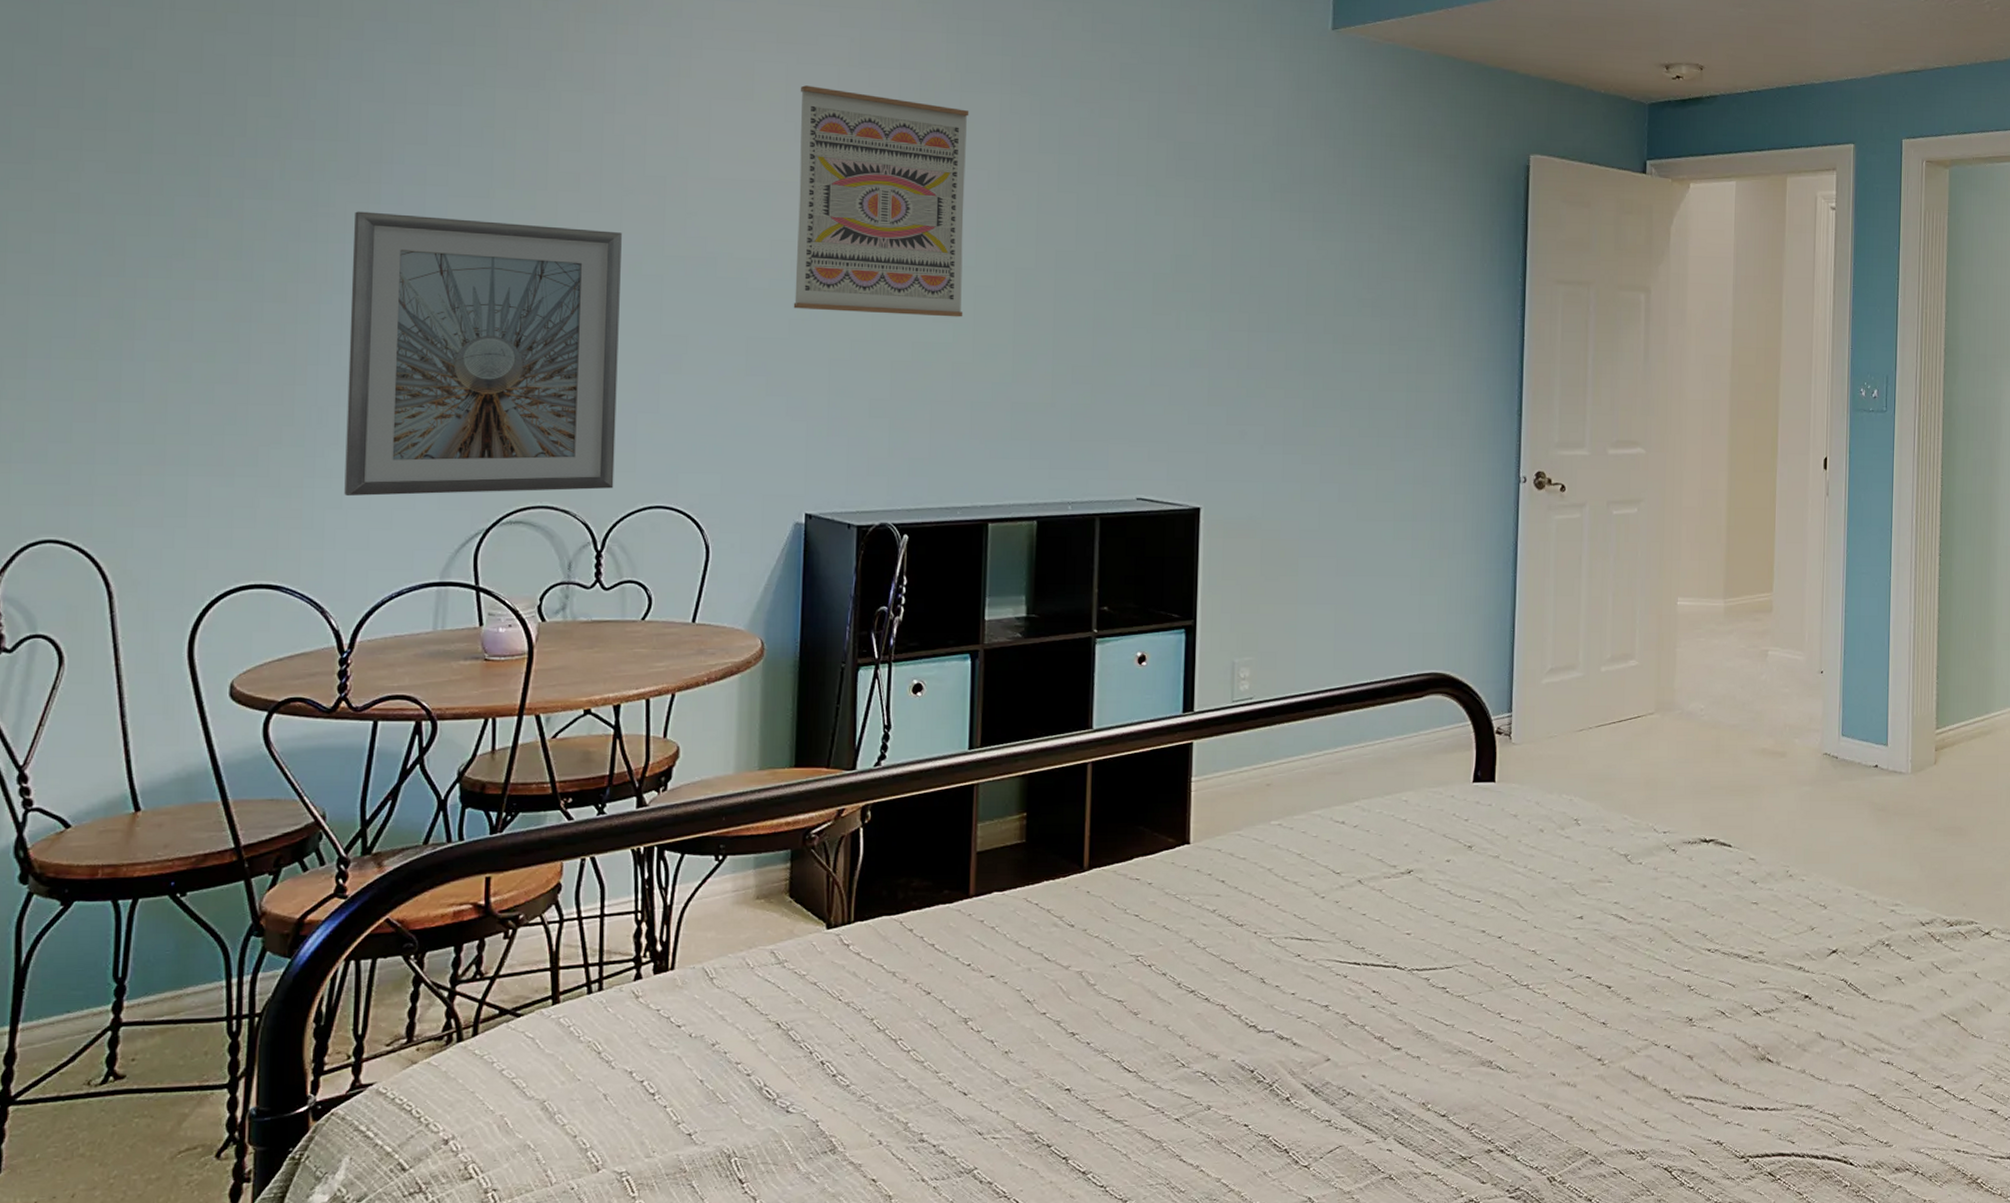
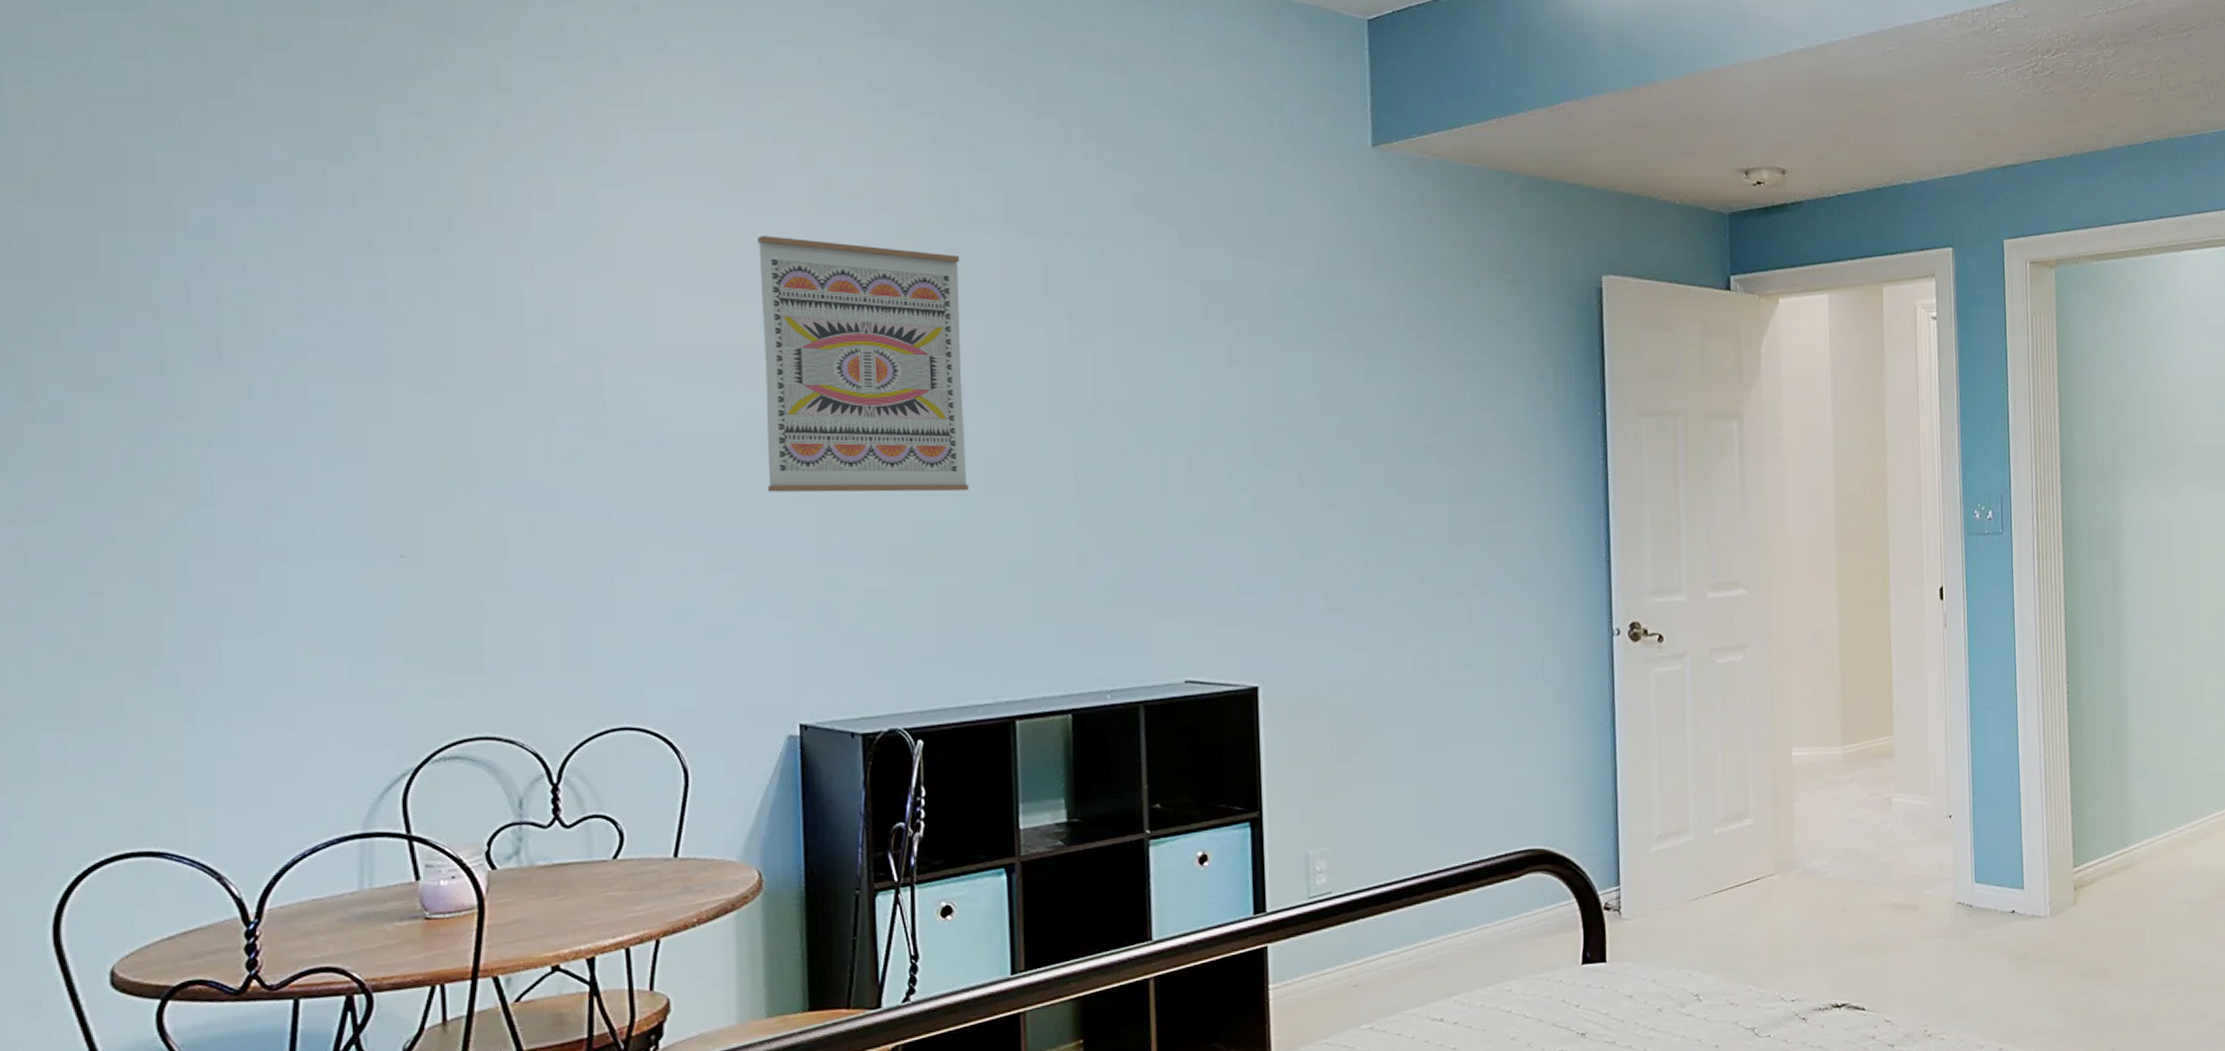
picture frame: present [344,211,622,497] -> none [221,408,567,742]

